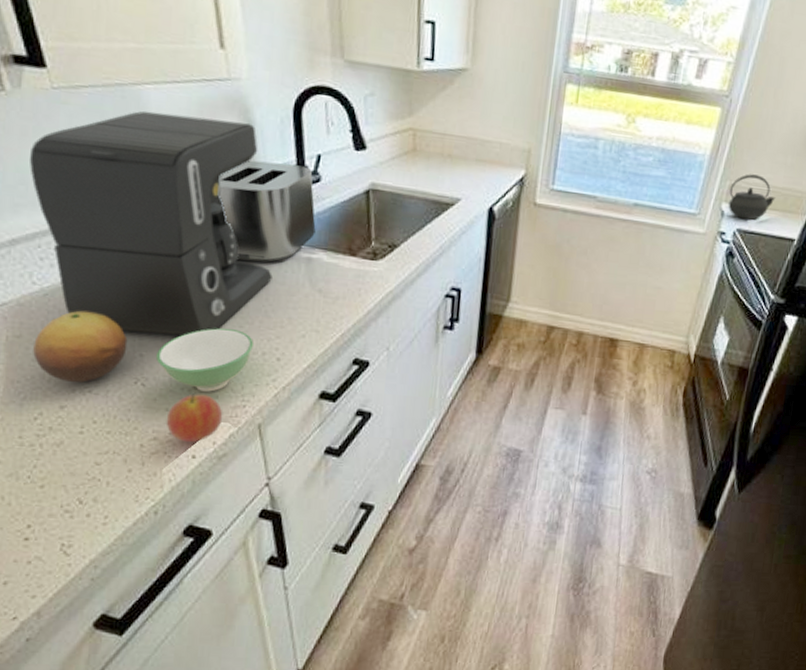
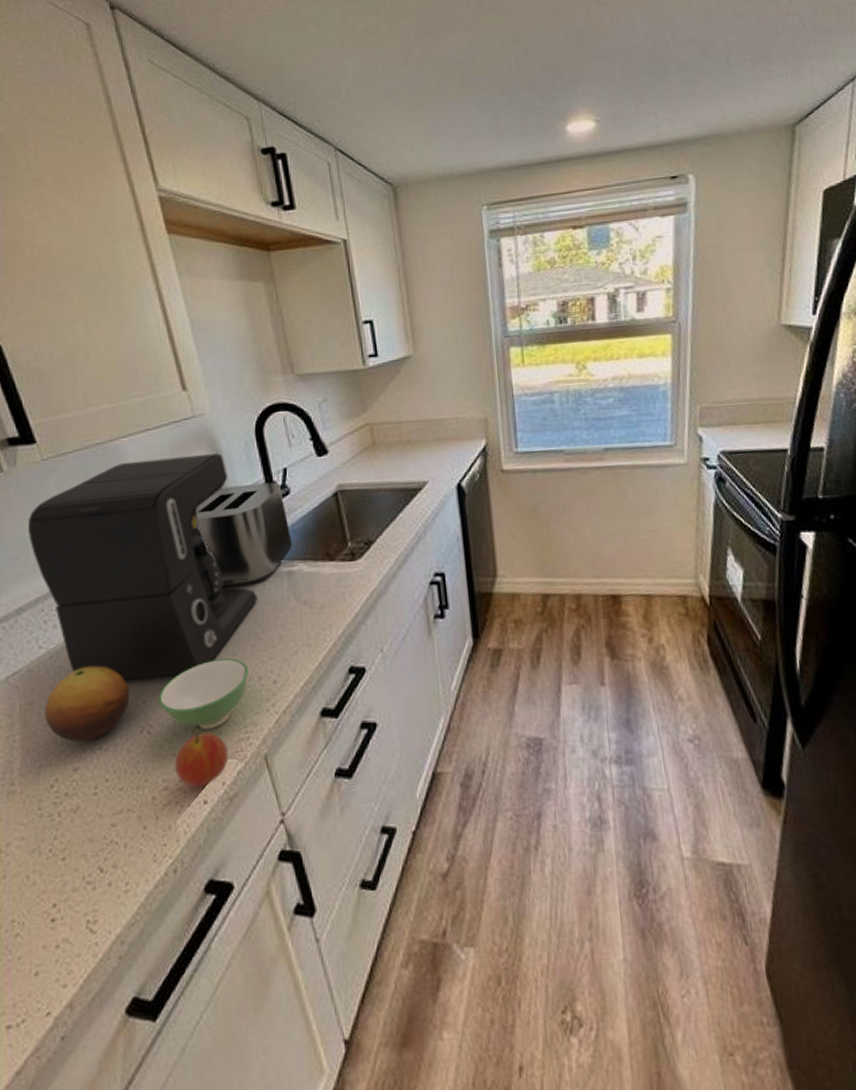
kettle: present [728,174,776,221] -> none [702,391,754,441]

